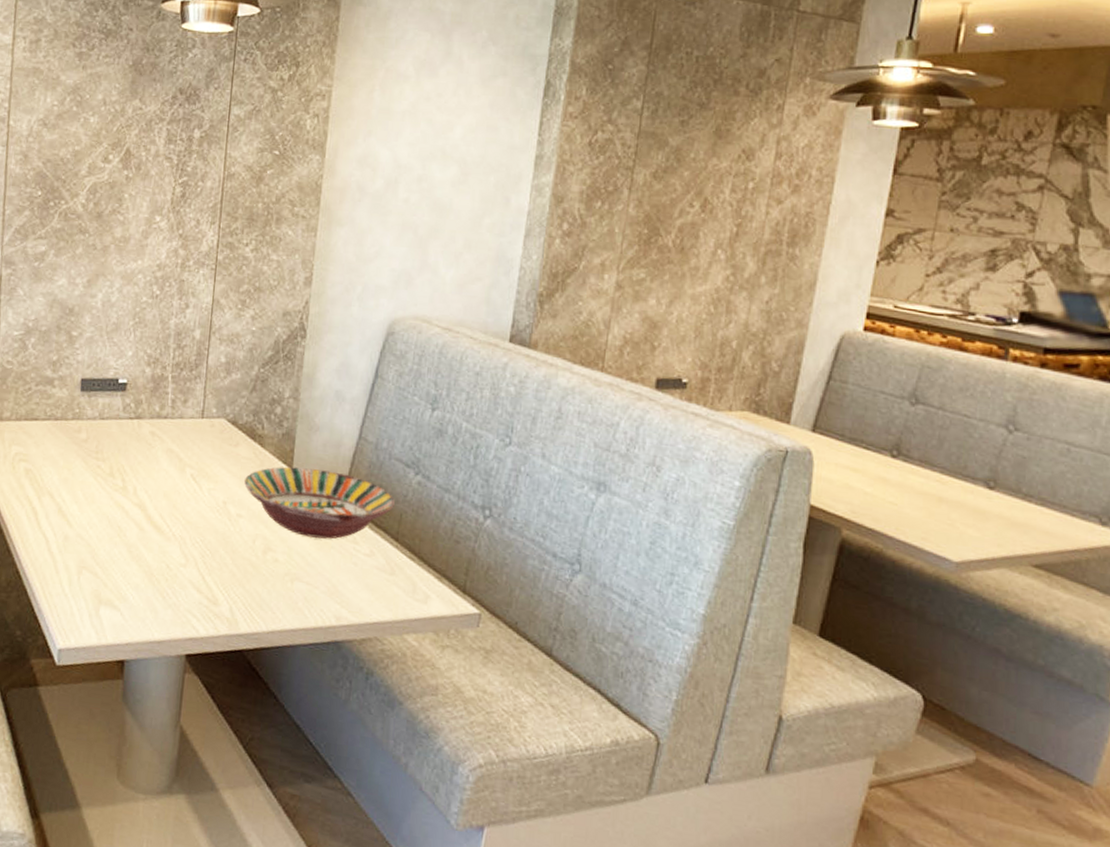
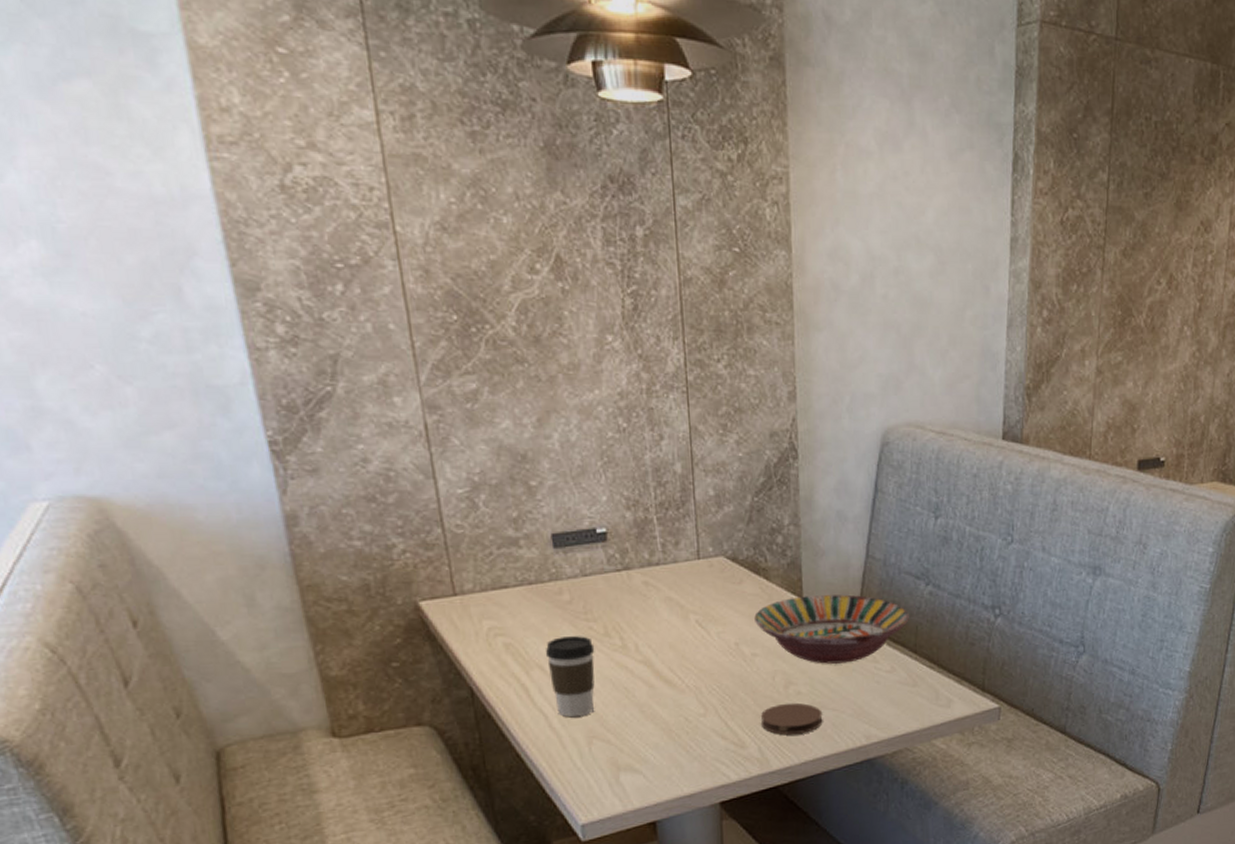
coffee cup: none [57,470,99,546] -> present [545,636,595,718]
coaster: none [235,568,296,602] -> present [760,702,823,735]

